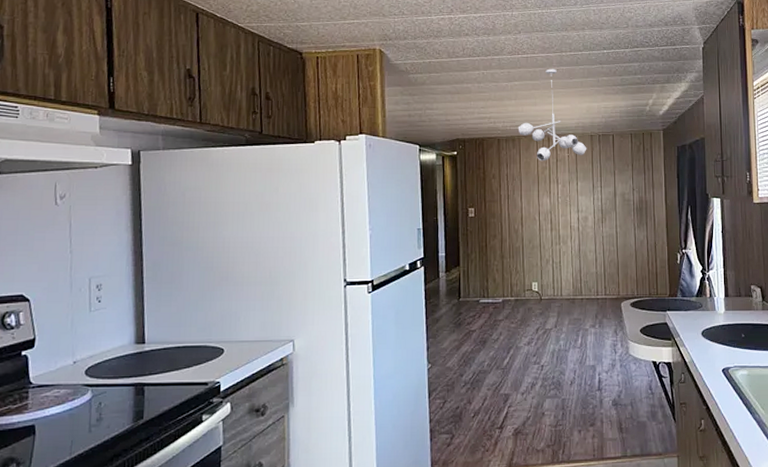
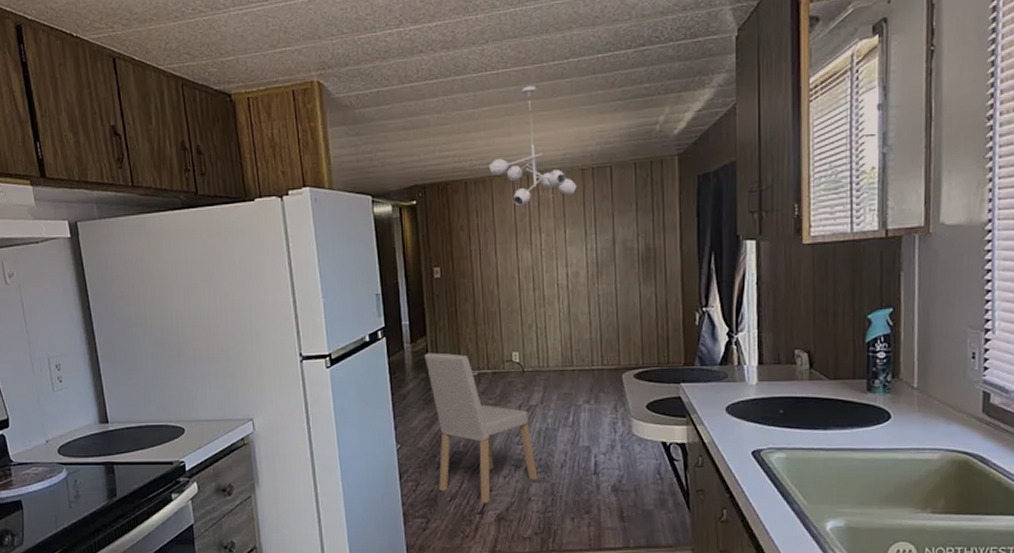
dining chair: none [456,281,551,419] -> present [424,352,538,504]

